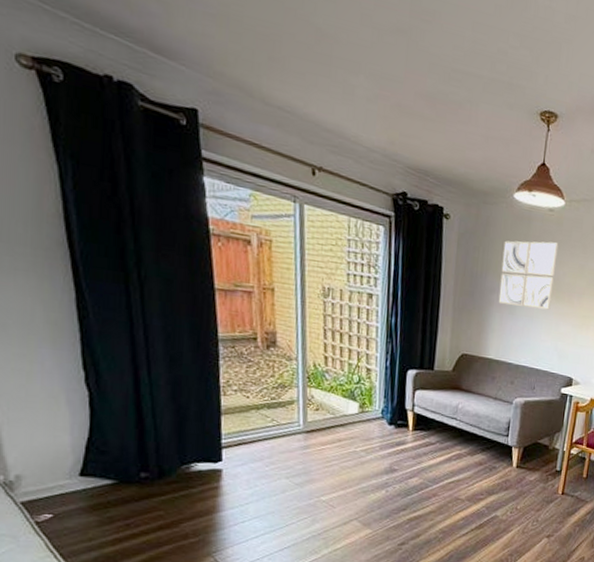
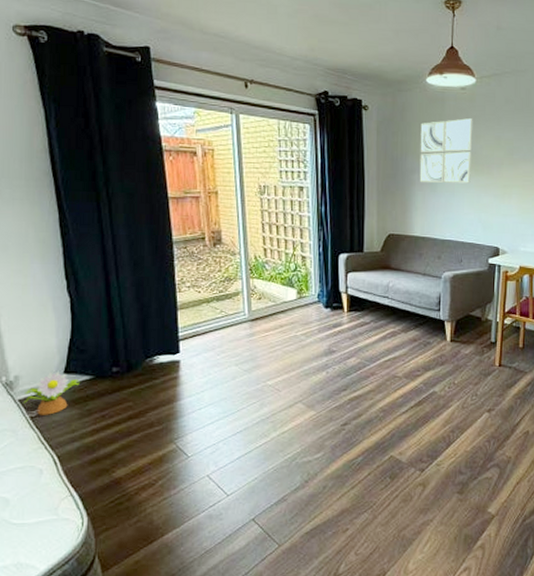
decorative plant: none [27,473,99,521] -> present [23,371,80,415]

